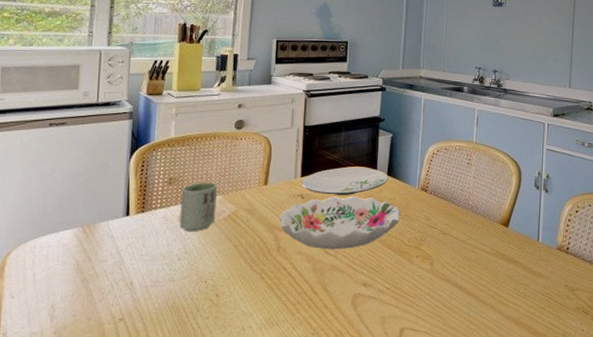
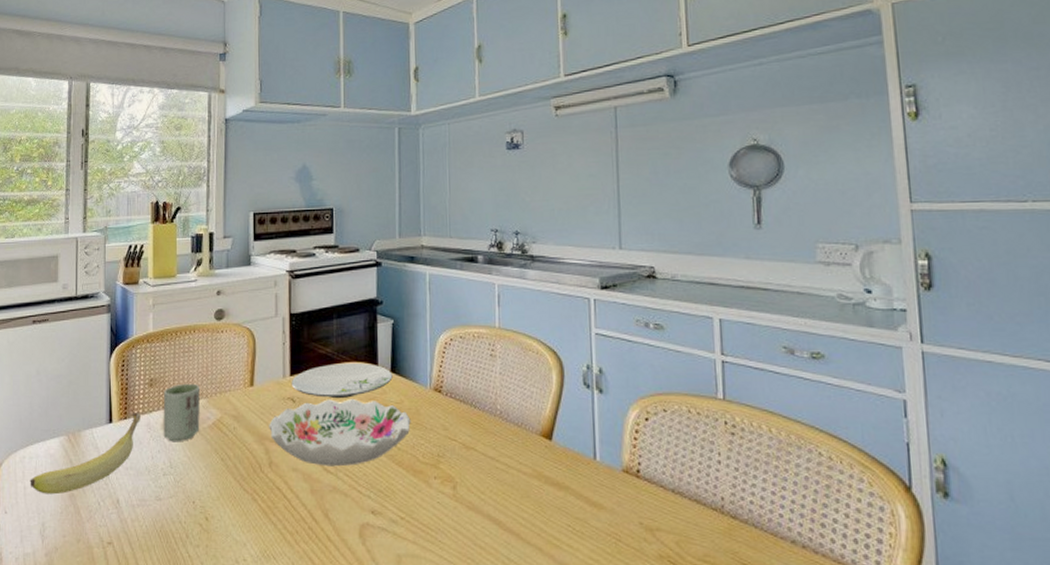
banana: none [40,206,159,280] -> present [30,412,142,495]

